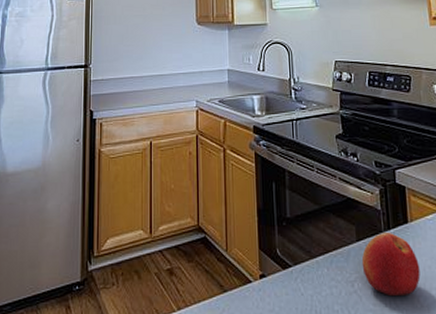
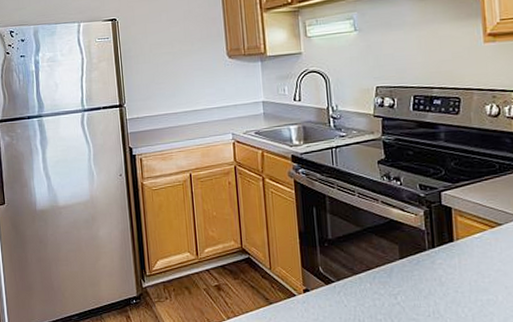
apple: present [361,233,421,295] -> none [405,251,466,306]

